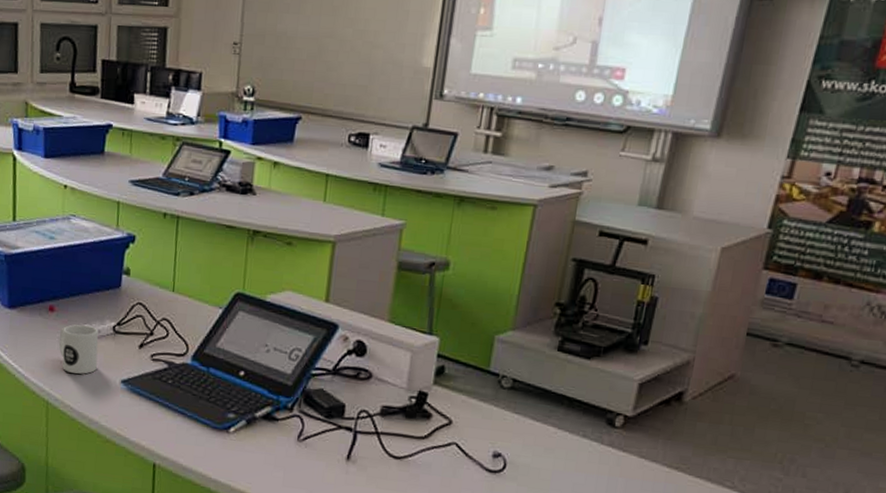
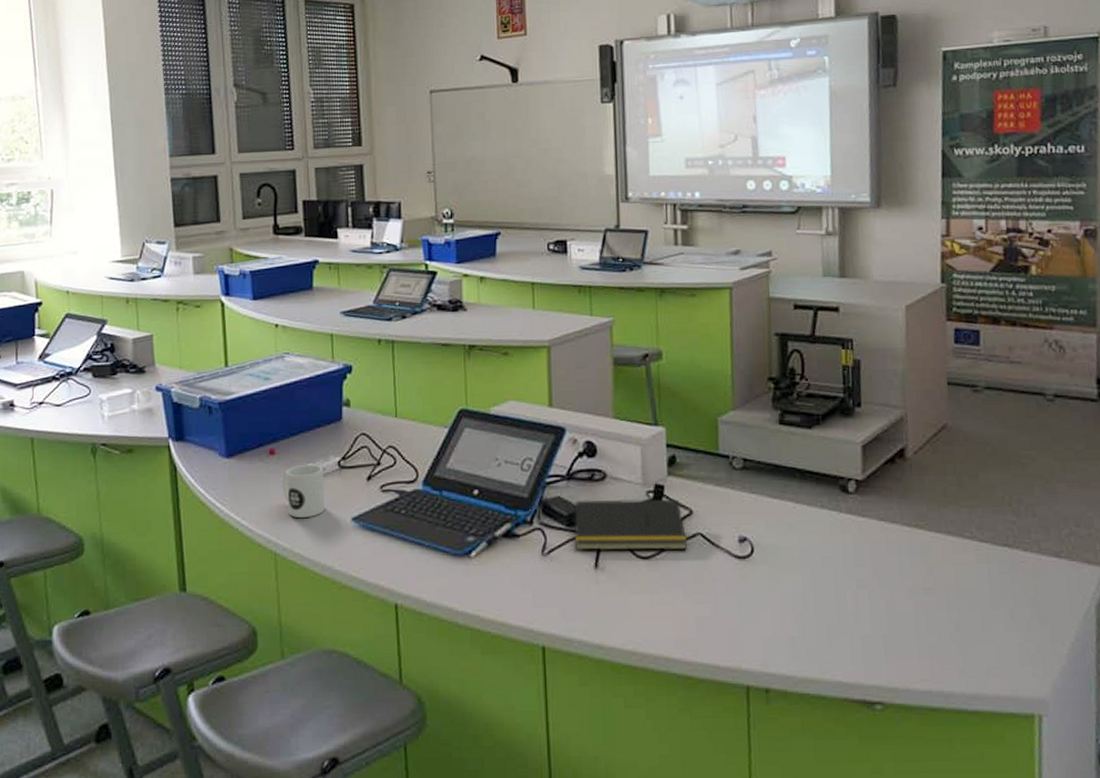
notepad: none [331,394,442,456] -> present [573,499,688,551]

